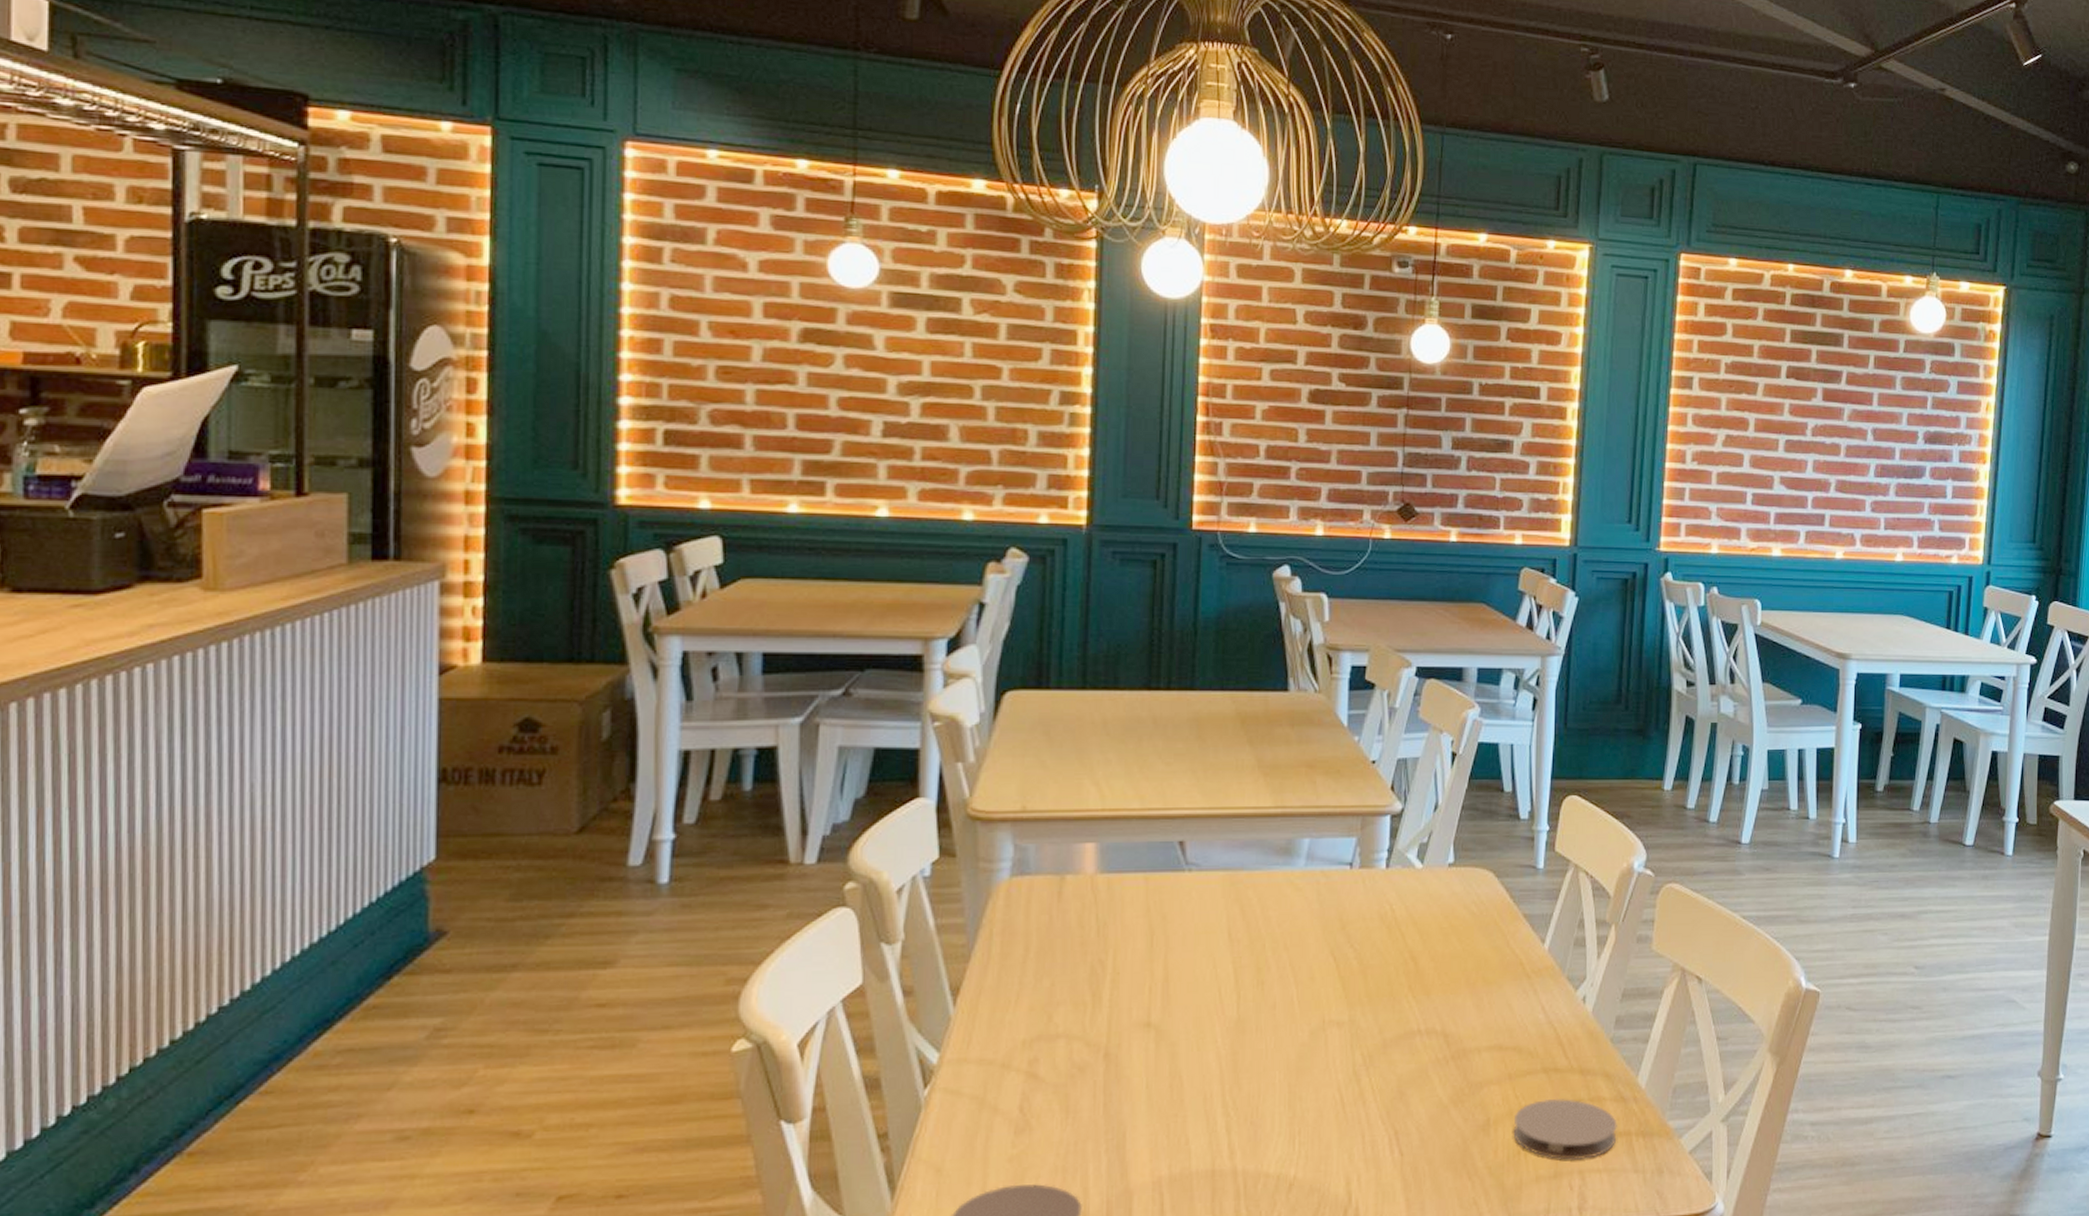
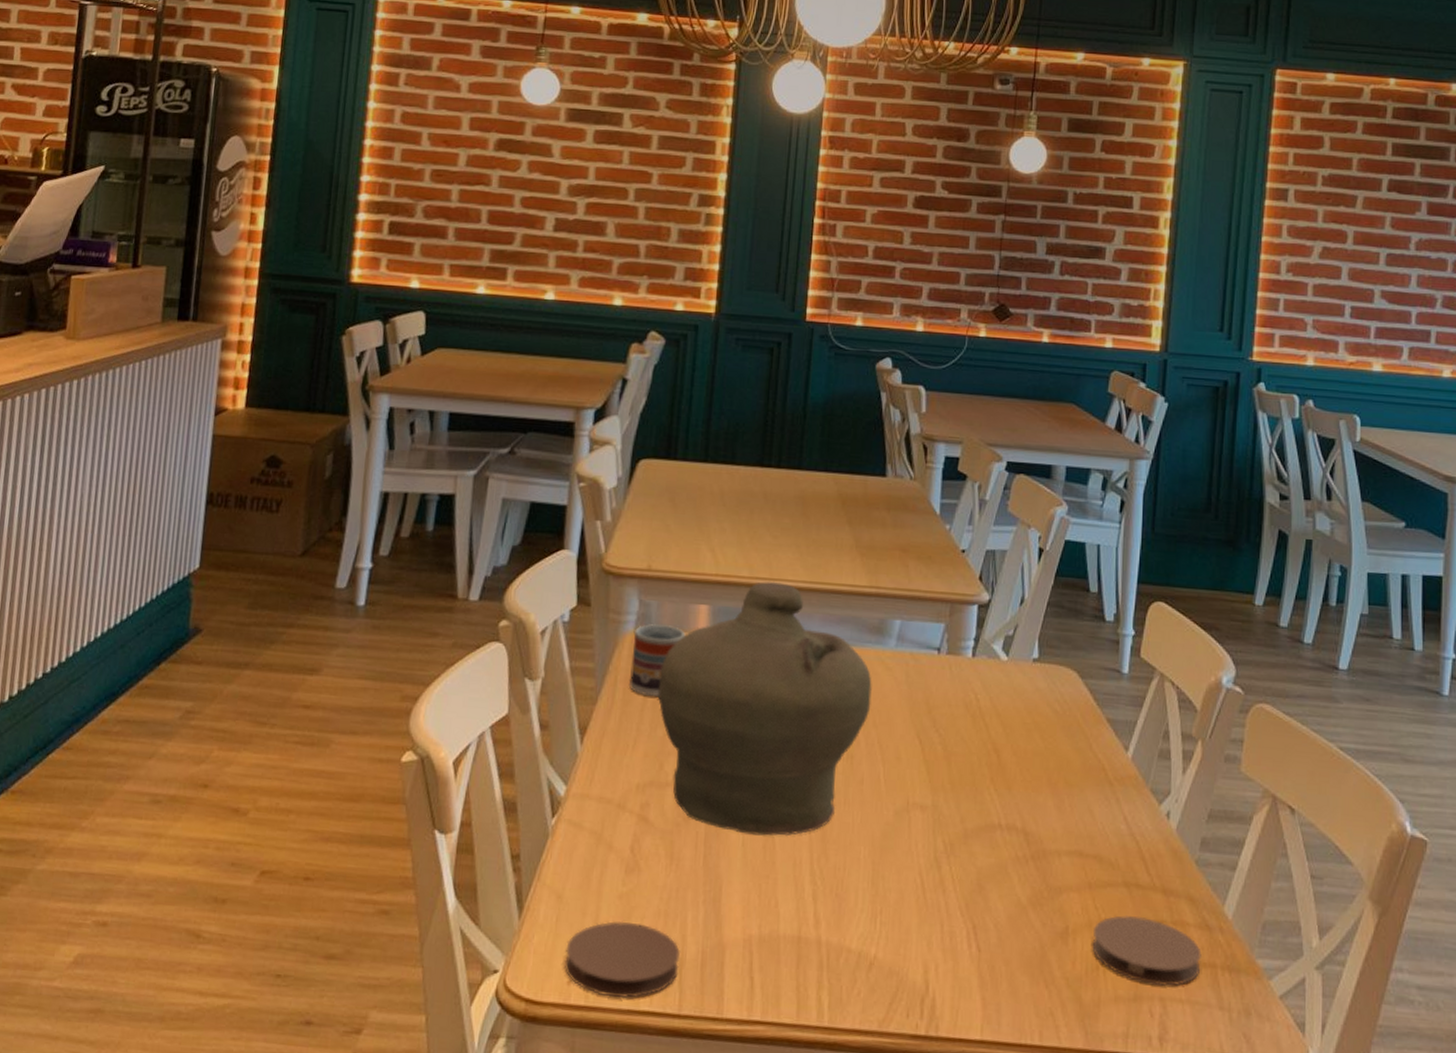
cup: none [1006,867,1071,946] -> present [628,624,686,696]
jar: none [1042,811,1281,1076] -> present [658,581,872,836]

